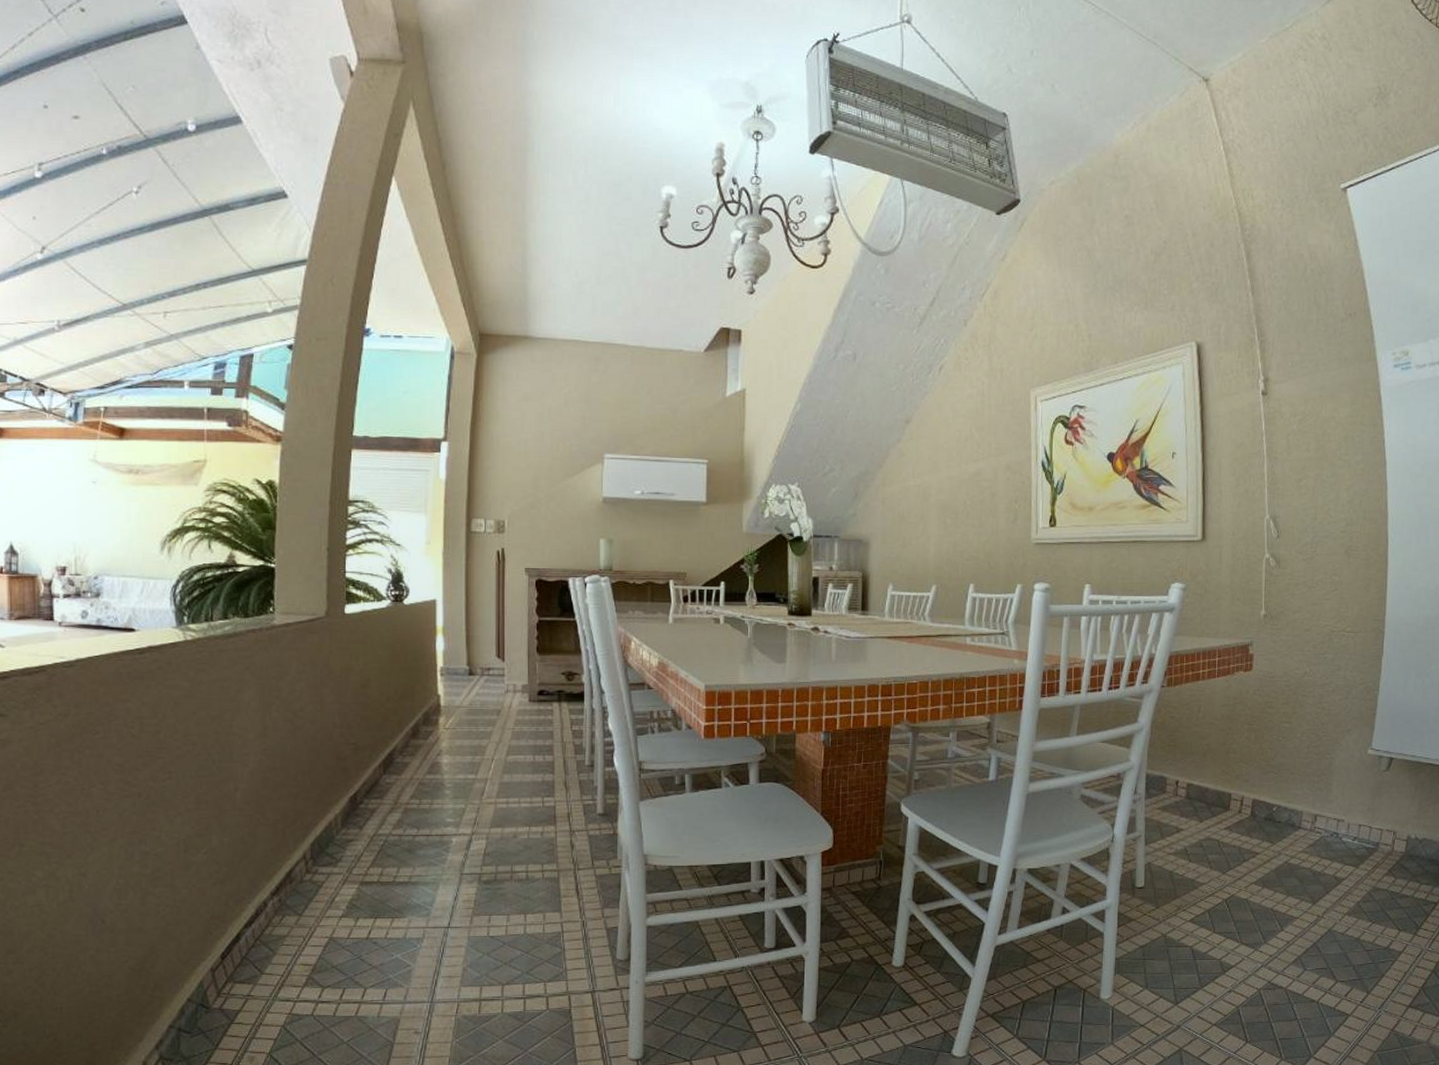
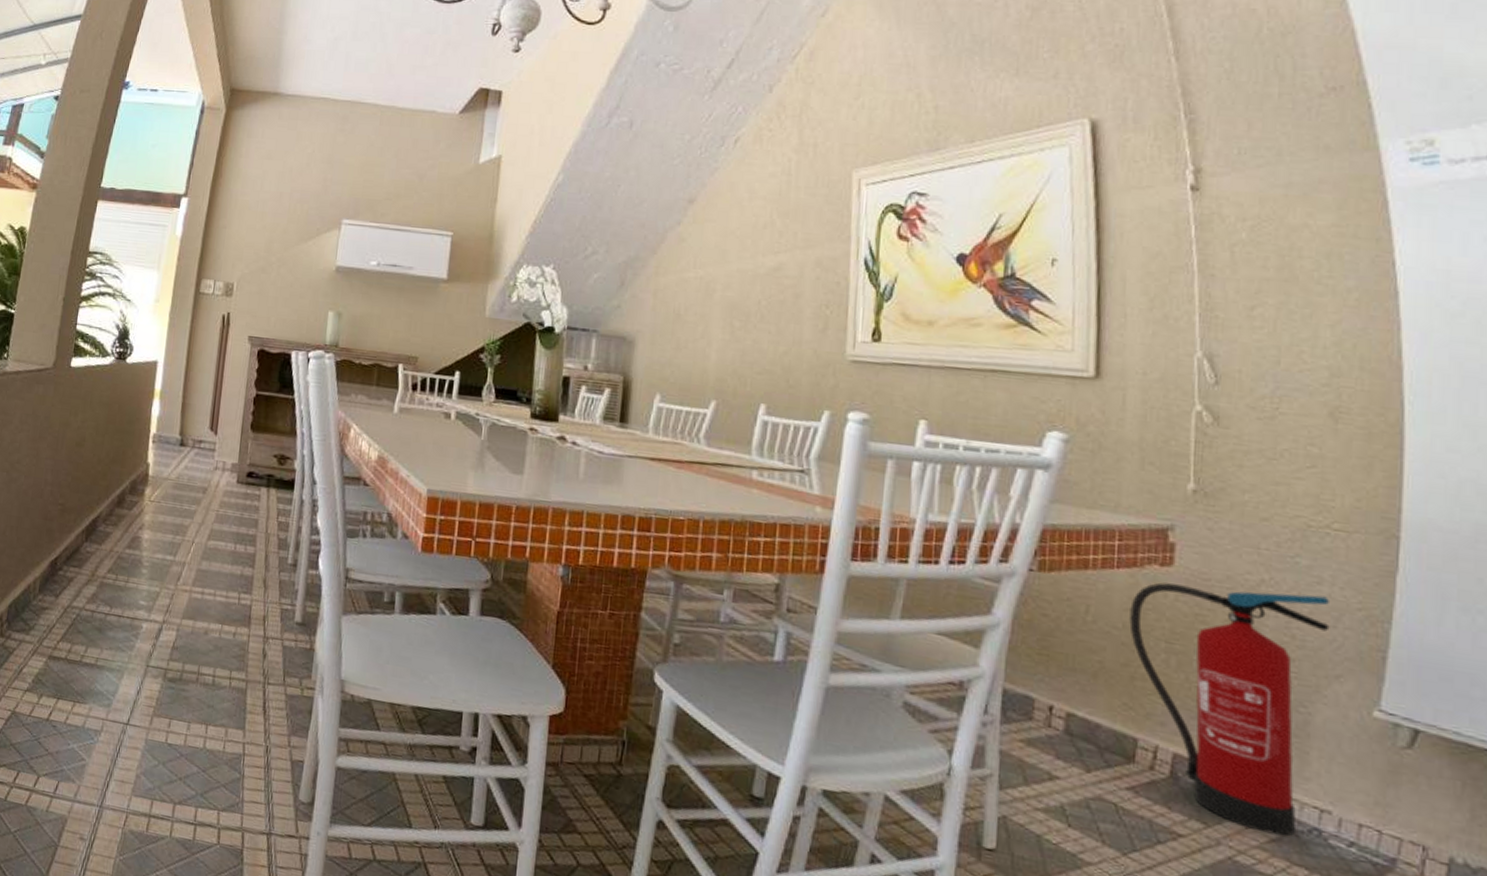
fire extinguisher: none [1225,678,1344,841] -> present [1129,582,1330,836]

